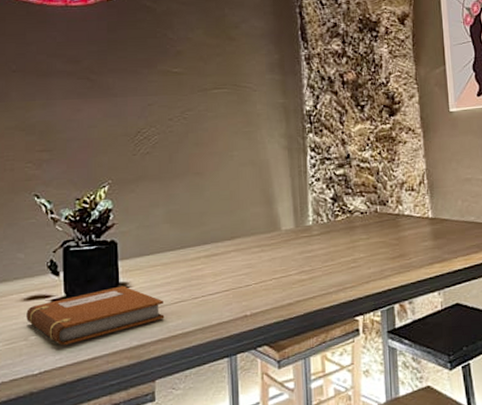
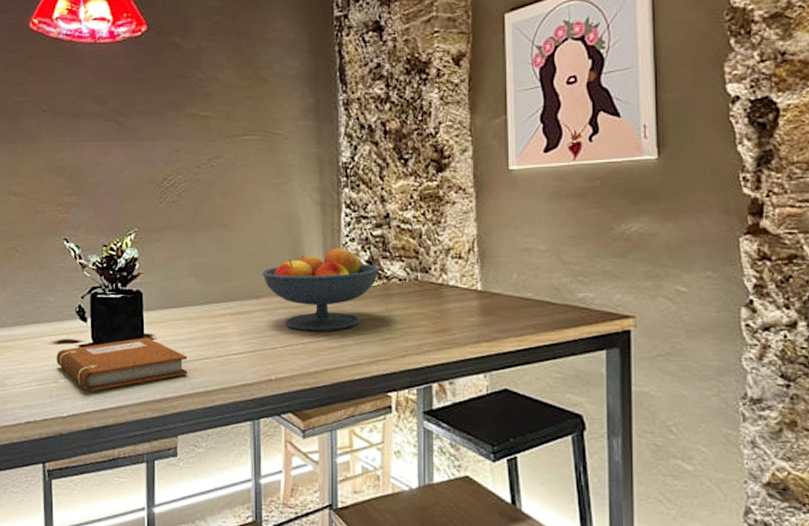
fruit bowl: none [235,186,344,267] -> present [262,246,380,331]

